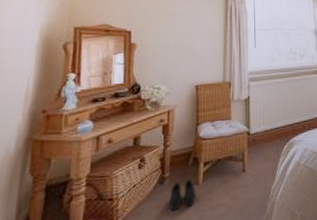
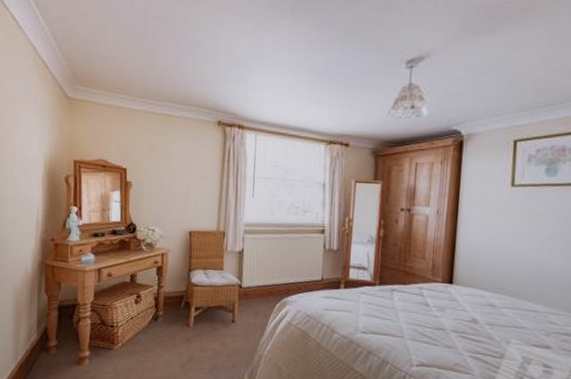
boots: present [170,179,196,210] -> none [163,320,187,345]

